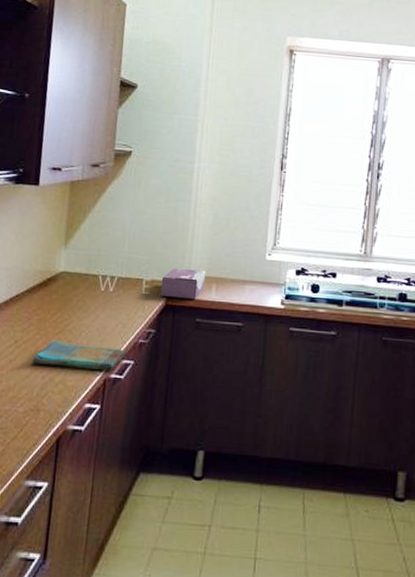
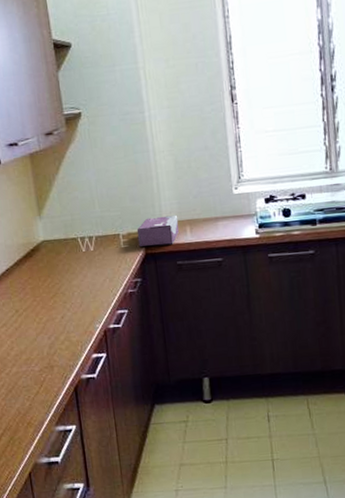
dish towel: present [31,340,126,370] -> none [35,301,119,328]

